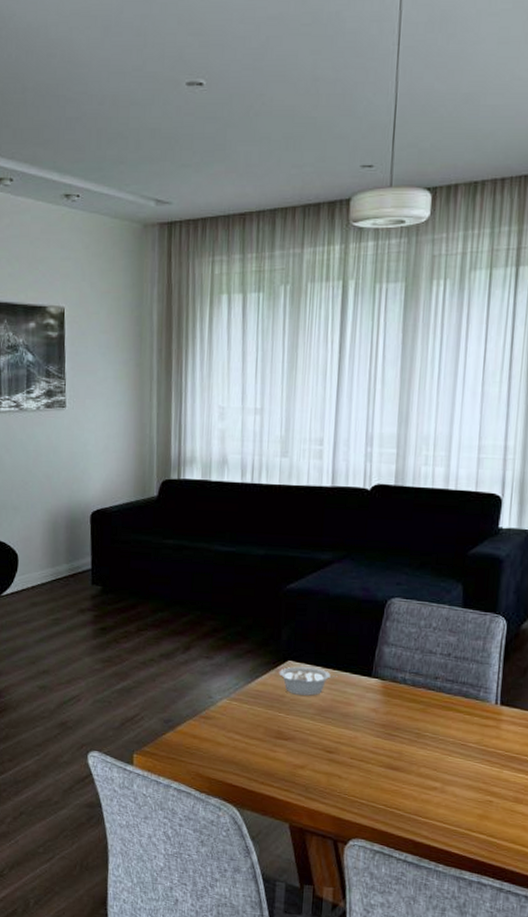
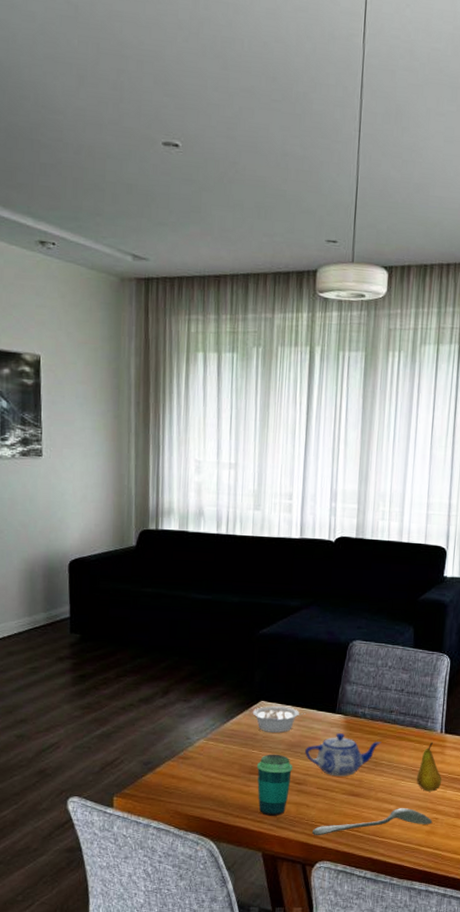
cup: none [284,718,324,786] -> present [257,754,293,816]
teapot: none [337,699,425,748] -> present [305,733,382,777]
spoon: none [345,786,486,810] -> present [313,808,433,835]
fruit: none [466,714,498,771] -> present [416,742,442,792]

